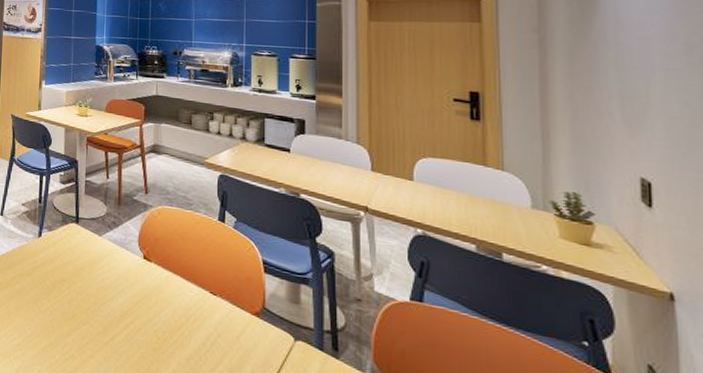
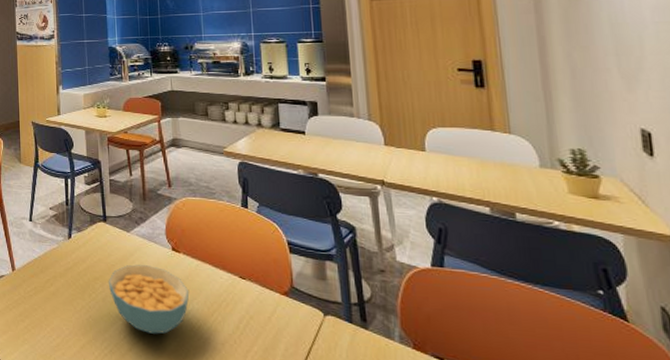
cereal bowl: none [75,269,158,344] -> present [108,264,190,334]

